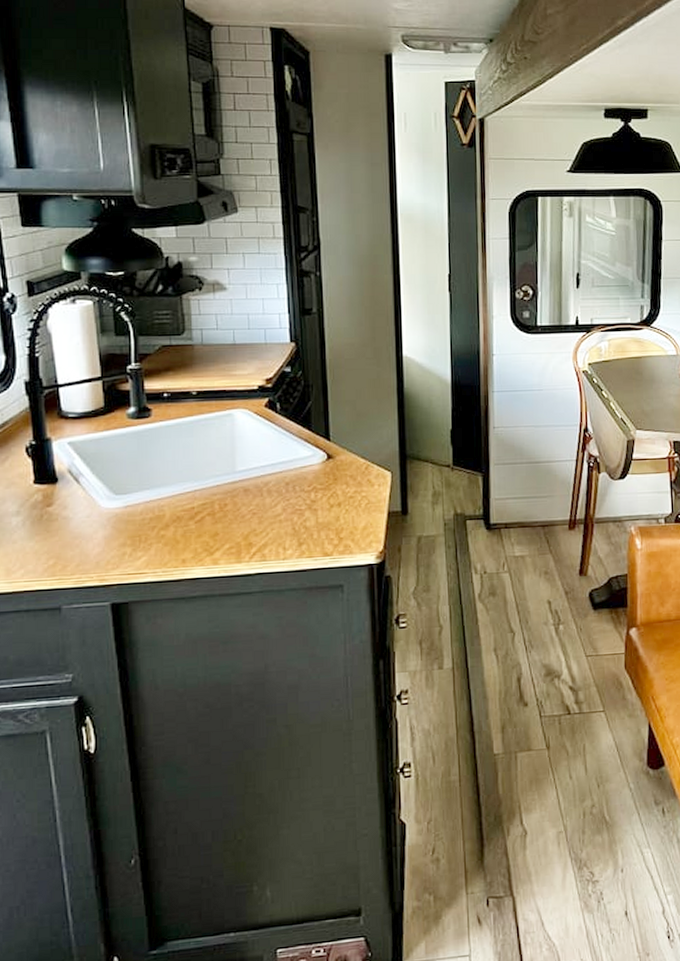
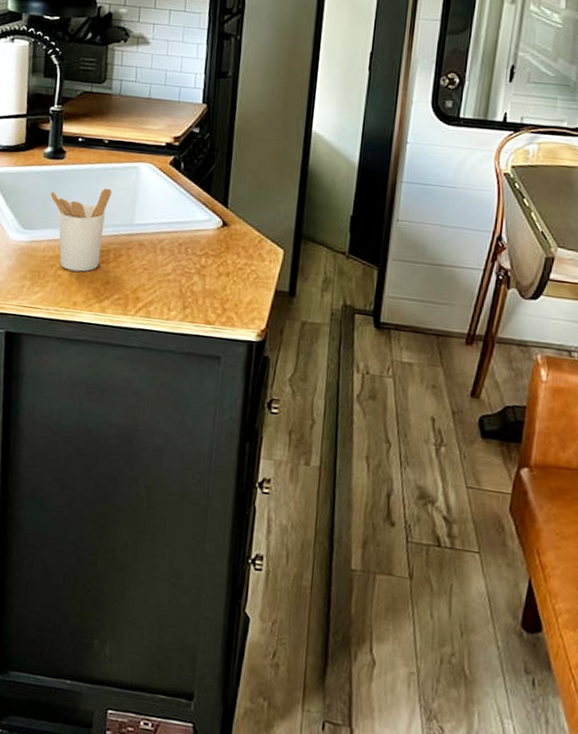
utensil holder: none [140,440,208,529] -> present [50,188,112,272]

